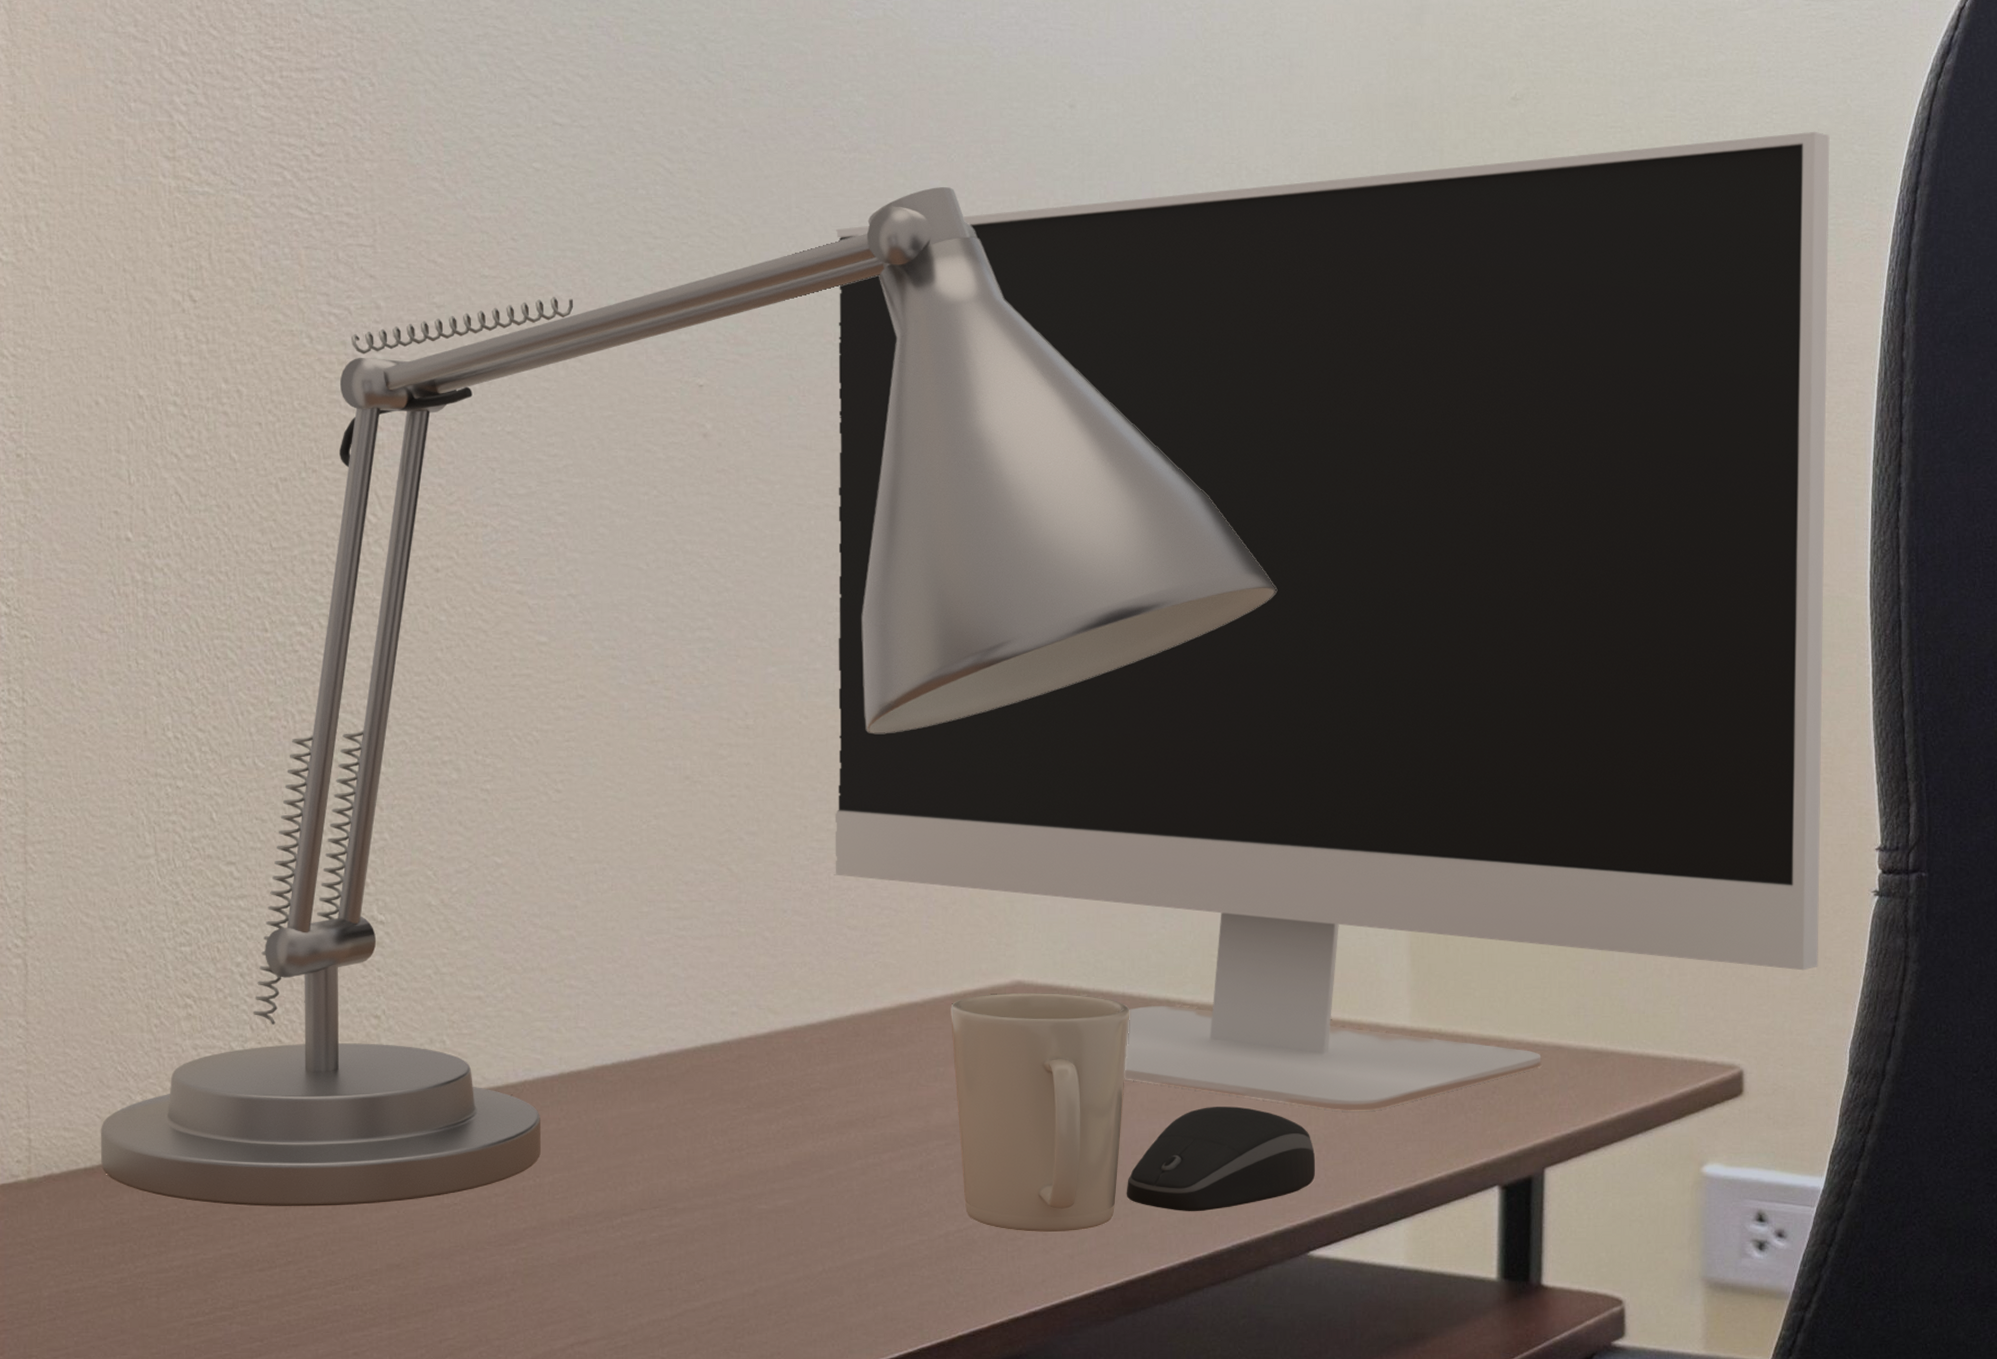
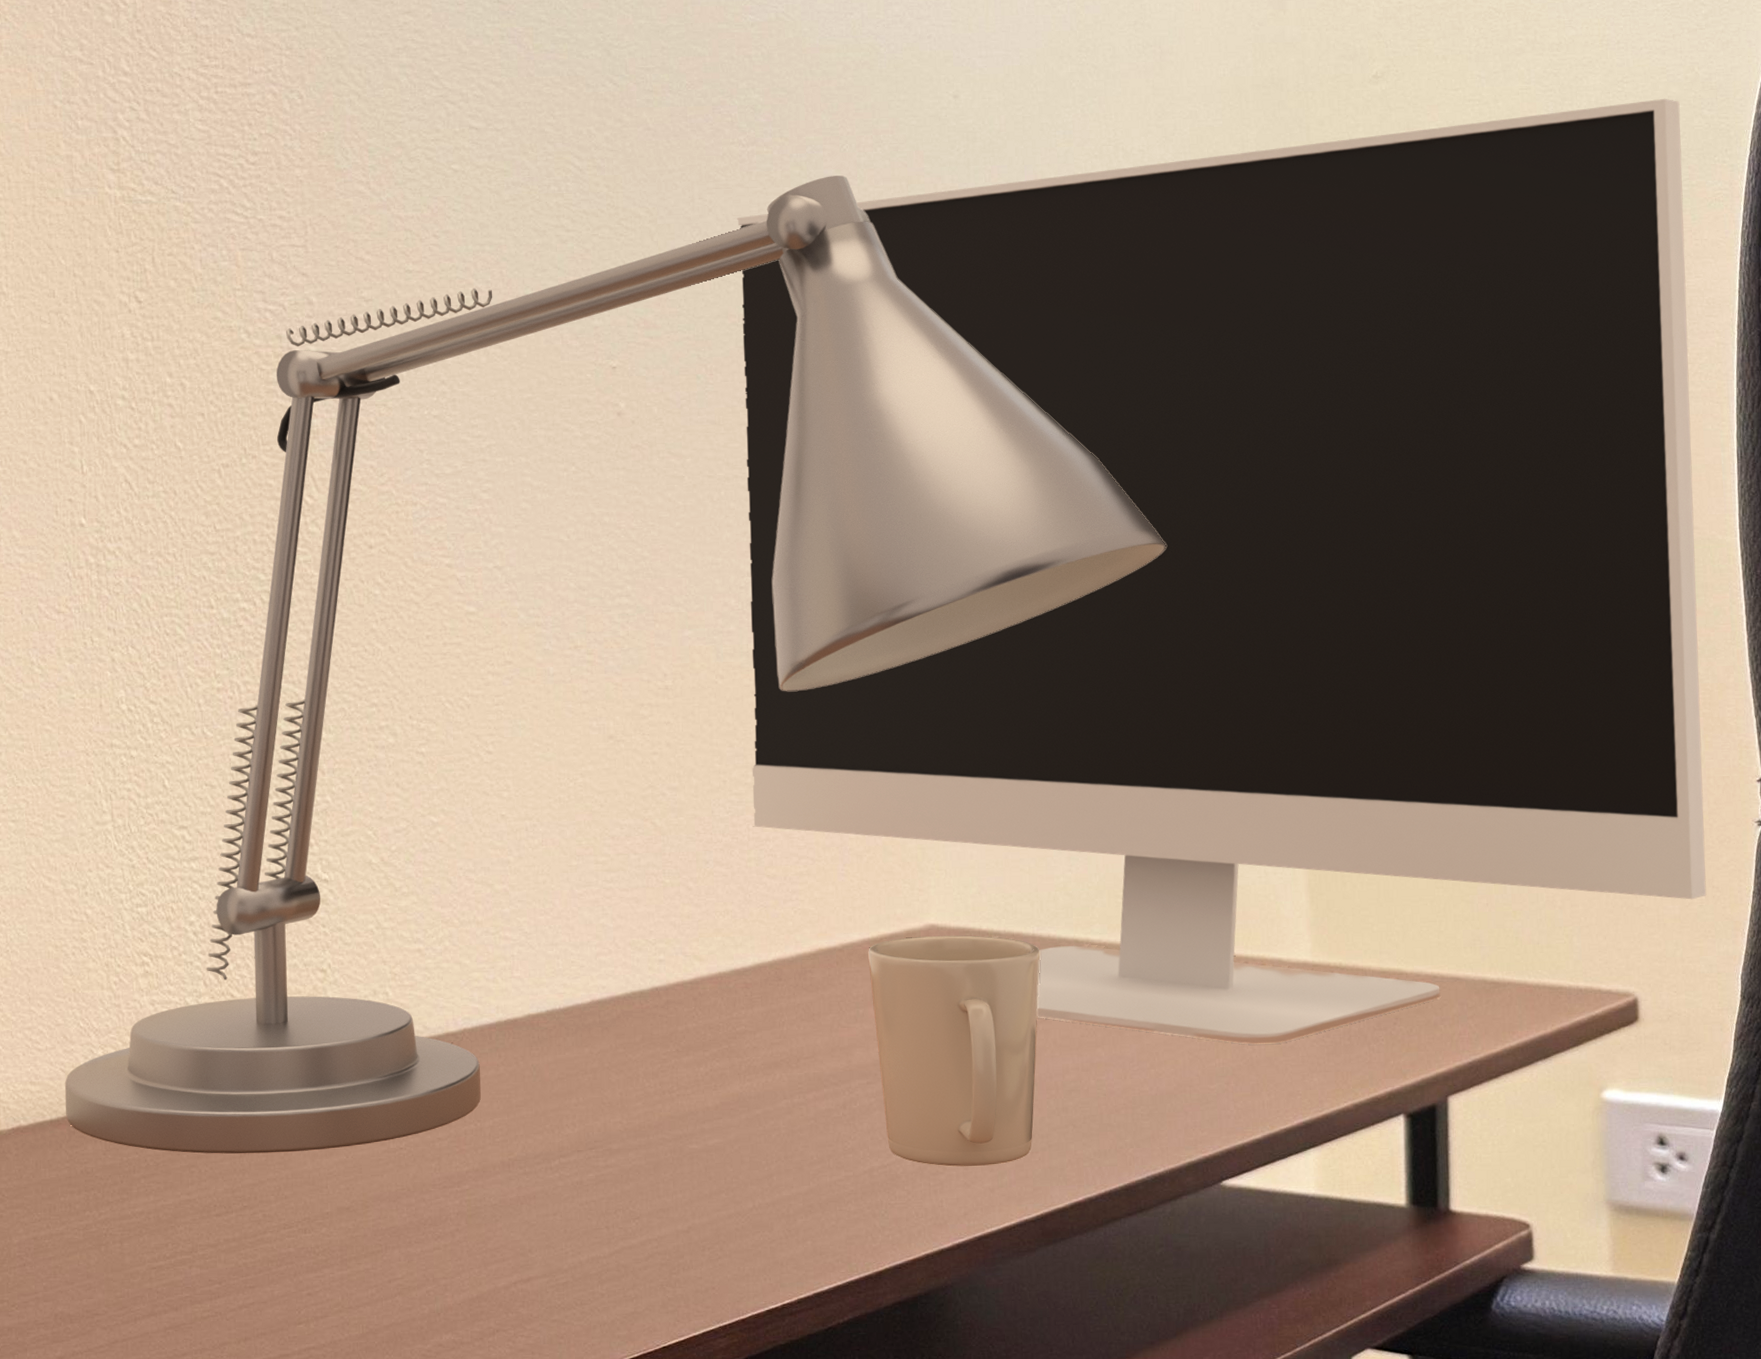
computer mouse: present [1126,1106,1316,1212] -> none [1042,1041,1225,1145]

